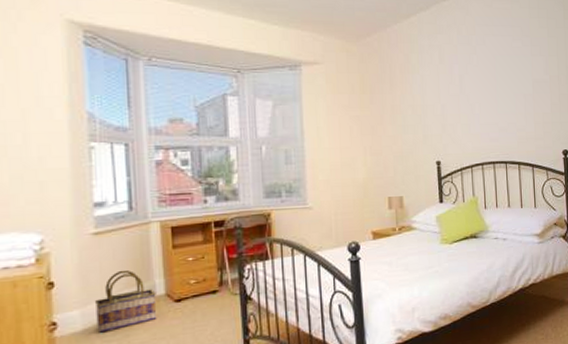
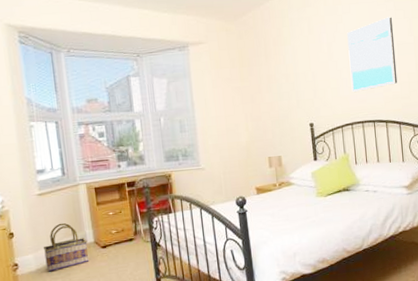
wall art: none [480,52,532,129] -> present [347,17,398,92]

